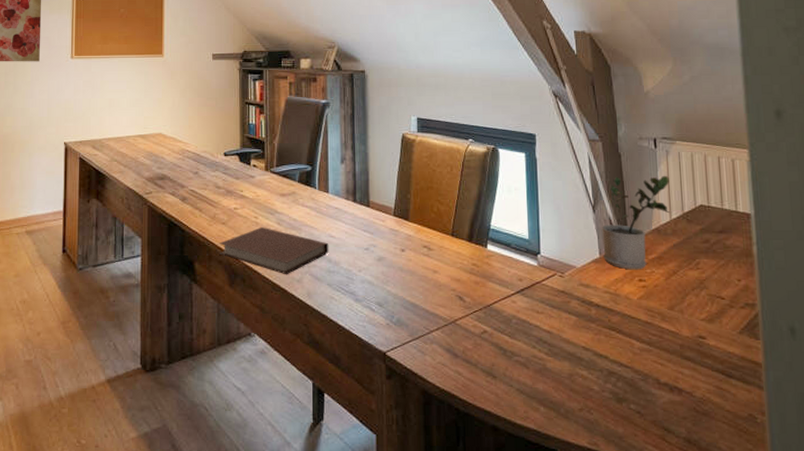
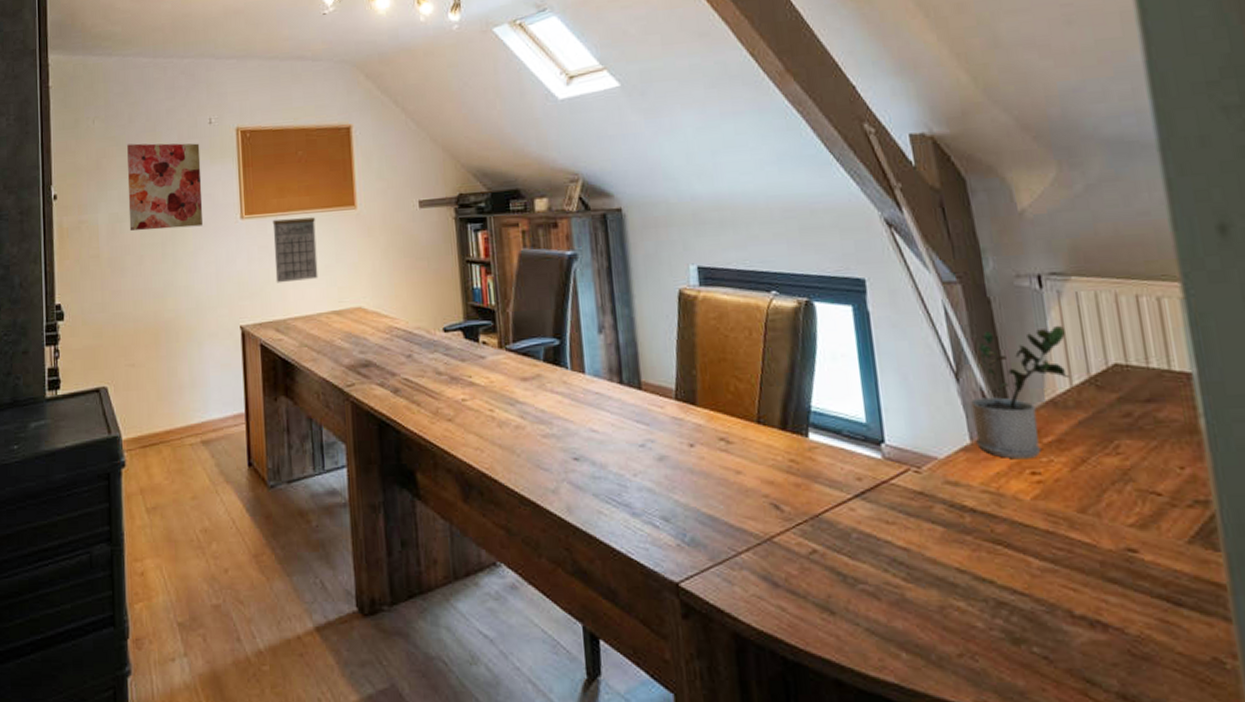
calendar: none [95,59,131,111] -> present [272,216,318,283]
notebook: present [219,226,329,275] -> none [446,422,592,485]

